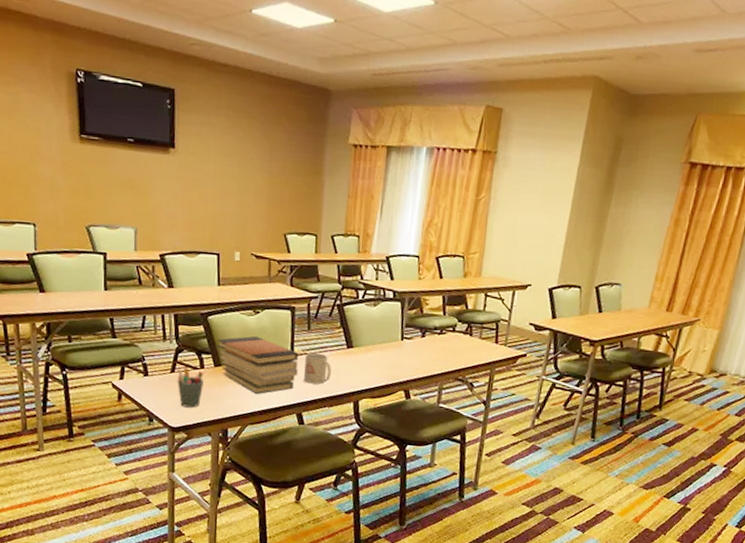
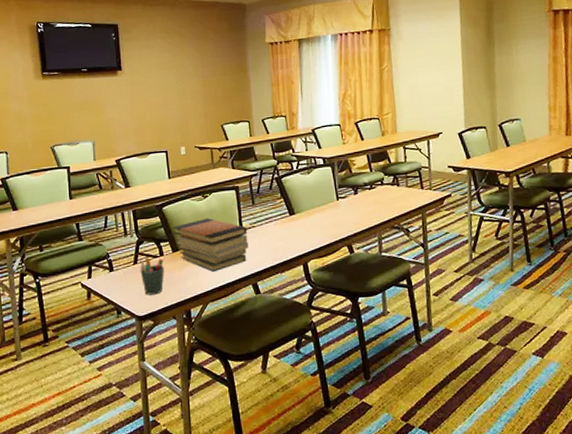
mug: present [304,352,332,385] -> none [253,224,279,254]

